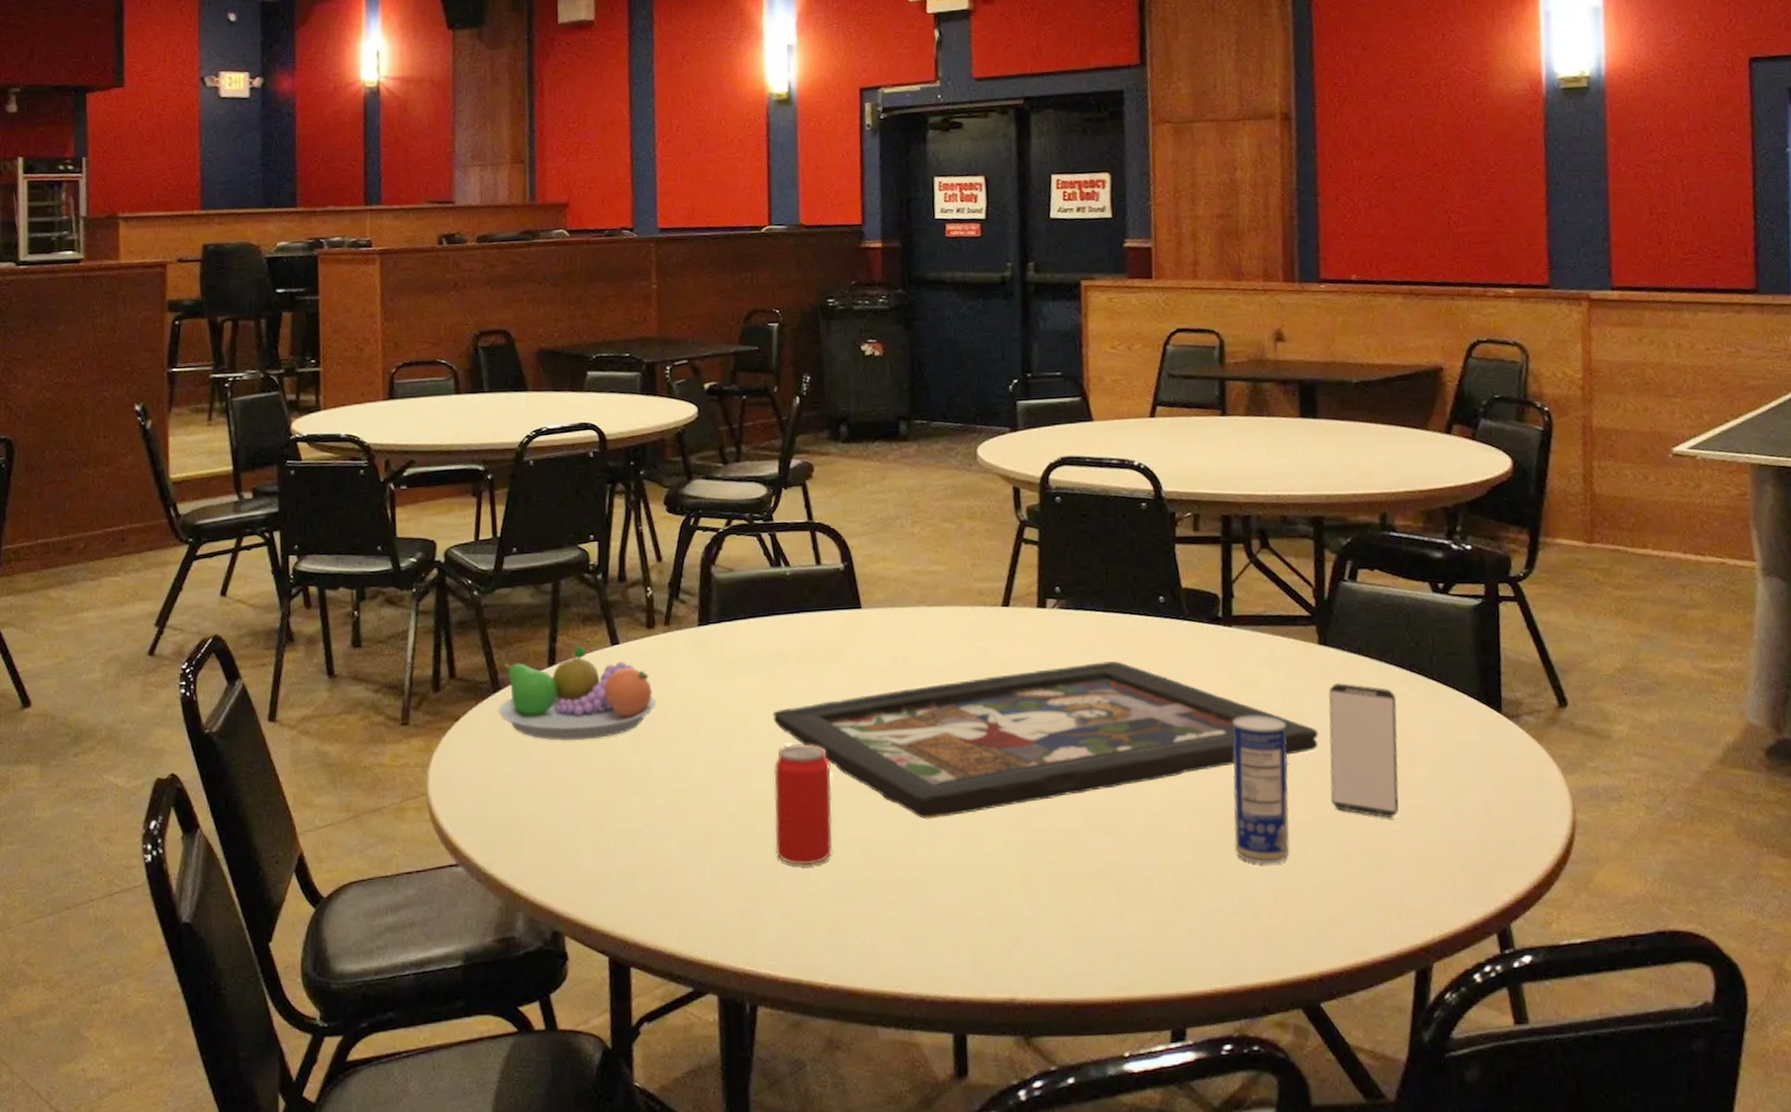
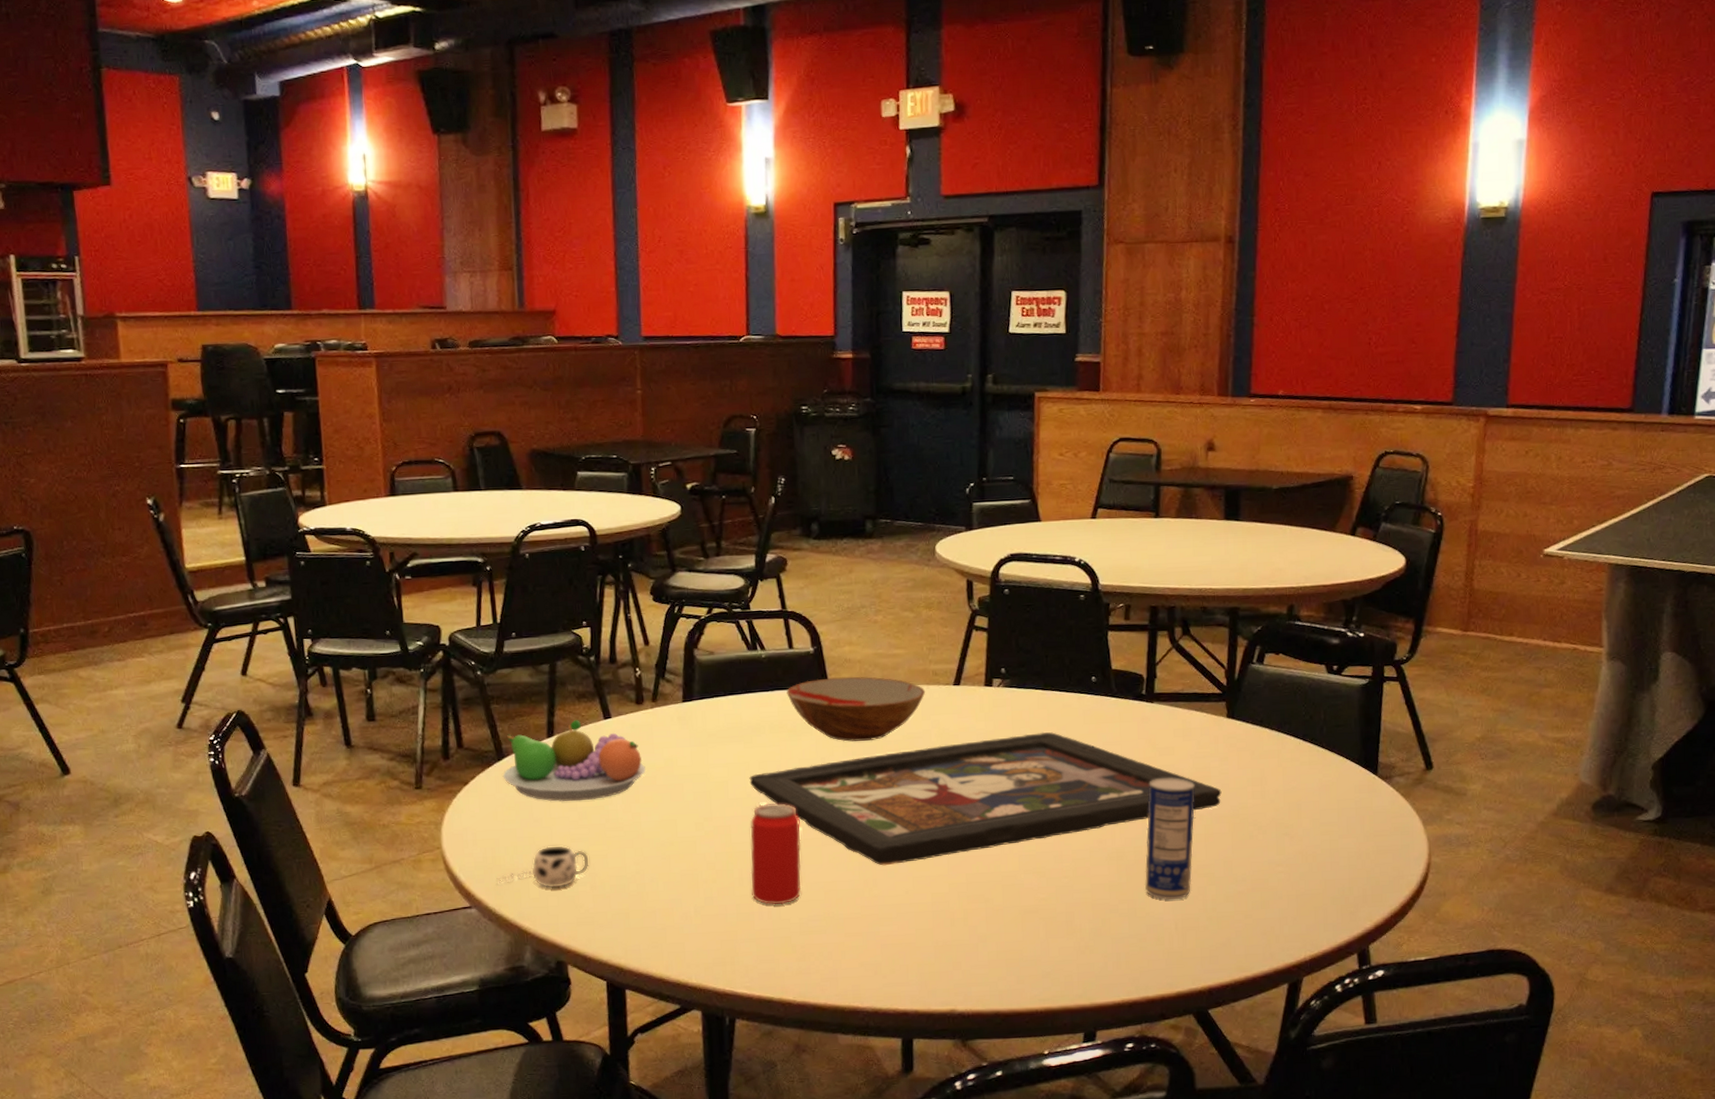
mug: none [487,791,593,843] -> present [496,845,590,888]
bowl: none [814,597,971,672] -> present [786,676,926,742]
smartphone: present [1328,683,1399,818] -> none [1228,750,1290,862]

